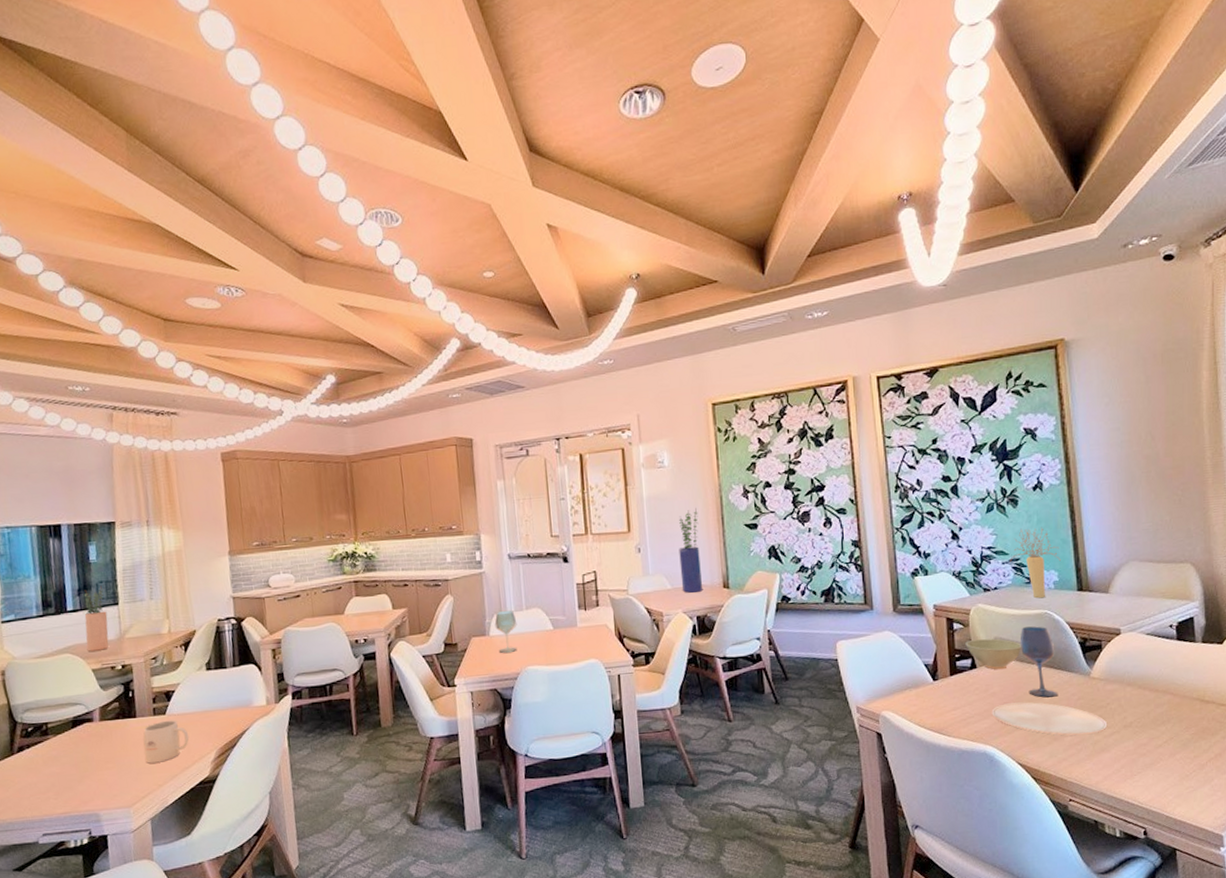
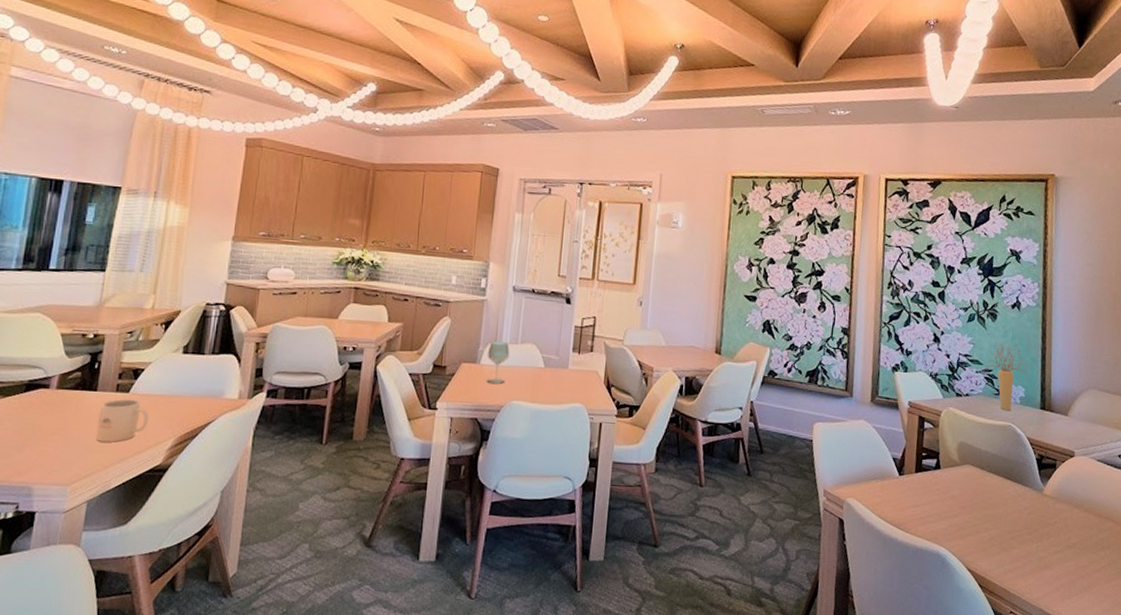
vase: present [84,586,109,652] -> none [61,249,93,316]
vase: present [679,508,703,594] -> none [675,272,703,355]
bowl: present [965,638,1022,670] -> none [933,441,985,474]
plate: present [991,702,1108,736] -> none [949,508,1053,550]
wineglass: present [1019,626,1059,698] -> none [982,436,1014,508]

